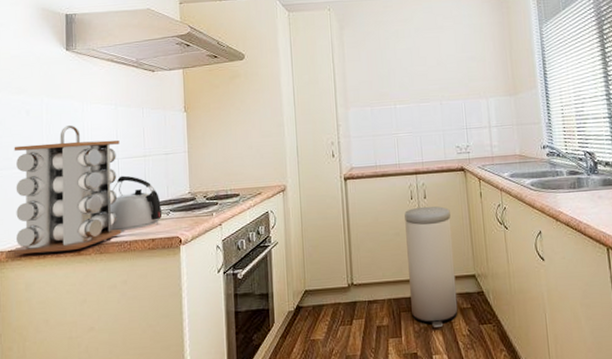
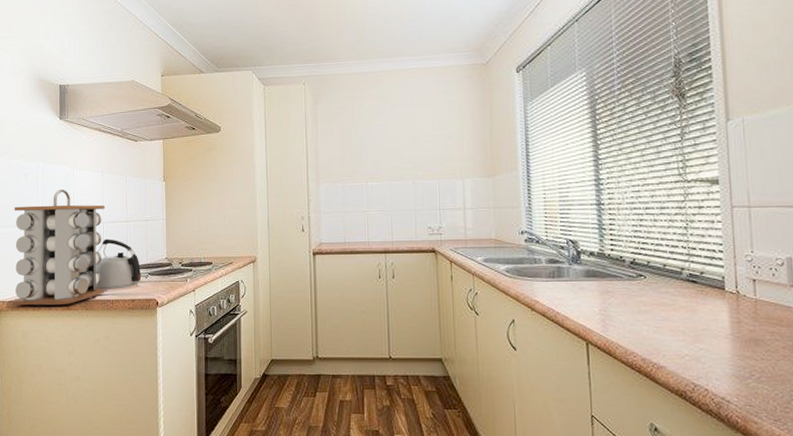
pedal bin: present [404,206,458,329] -> none [372,286,423,409]

